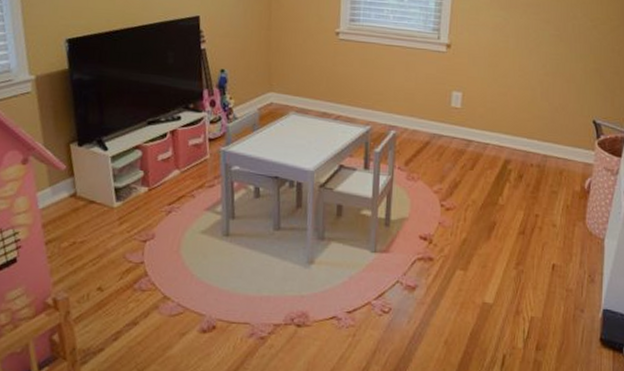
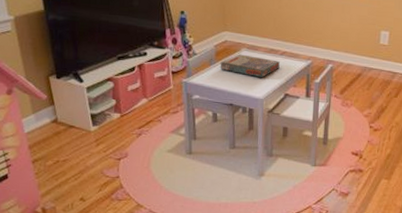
board game: none [264,118,334,145] -> present [220,54,280,77]

